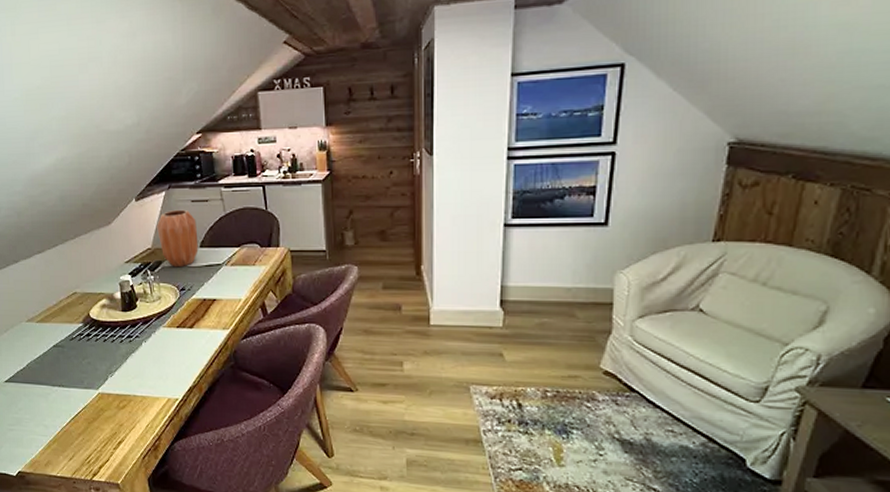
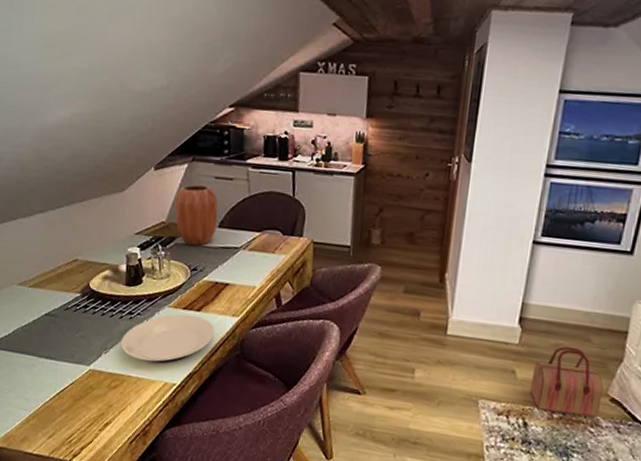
plate: none [124,332,208,381] -> present [120,314,215,363]
handbag: none [520,324,595,392] -> present [530,346,604,417]

